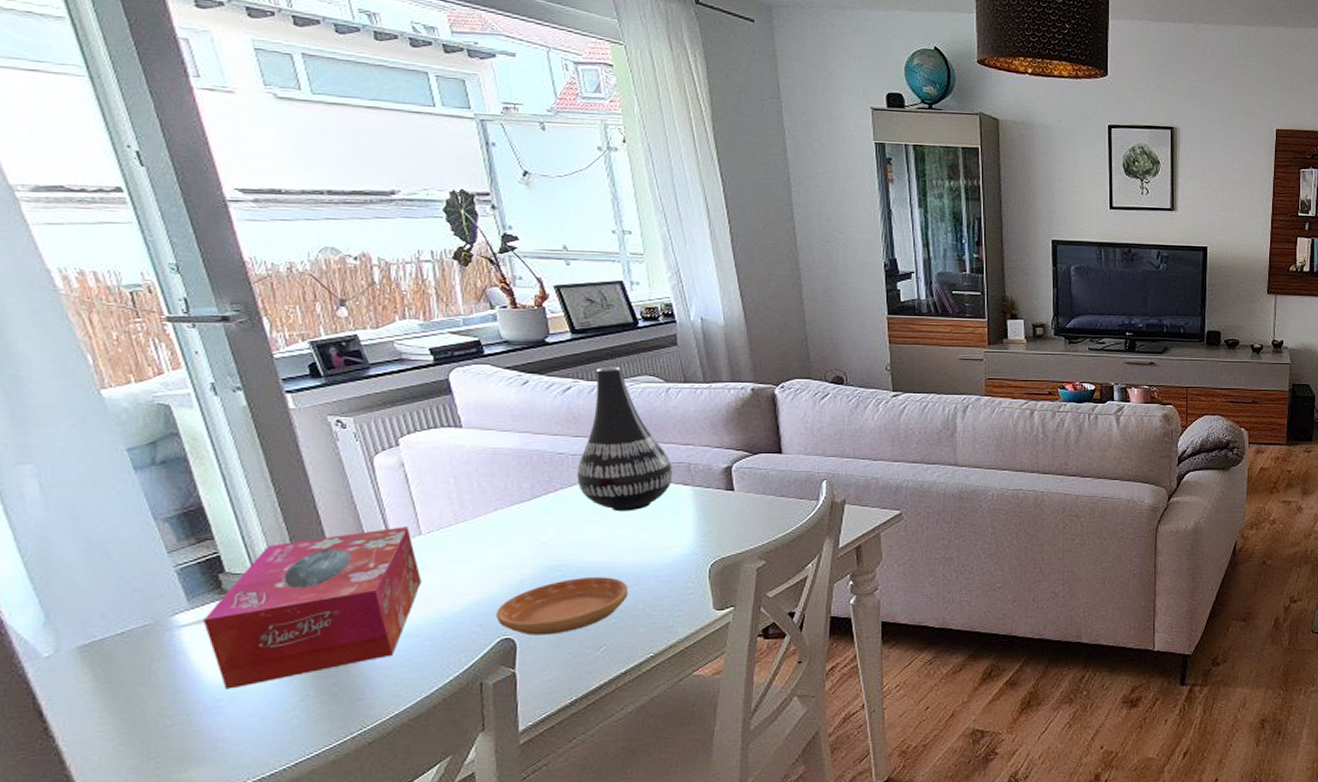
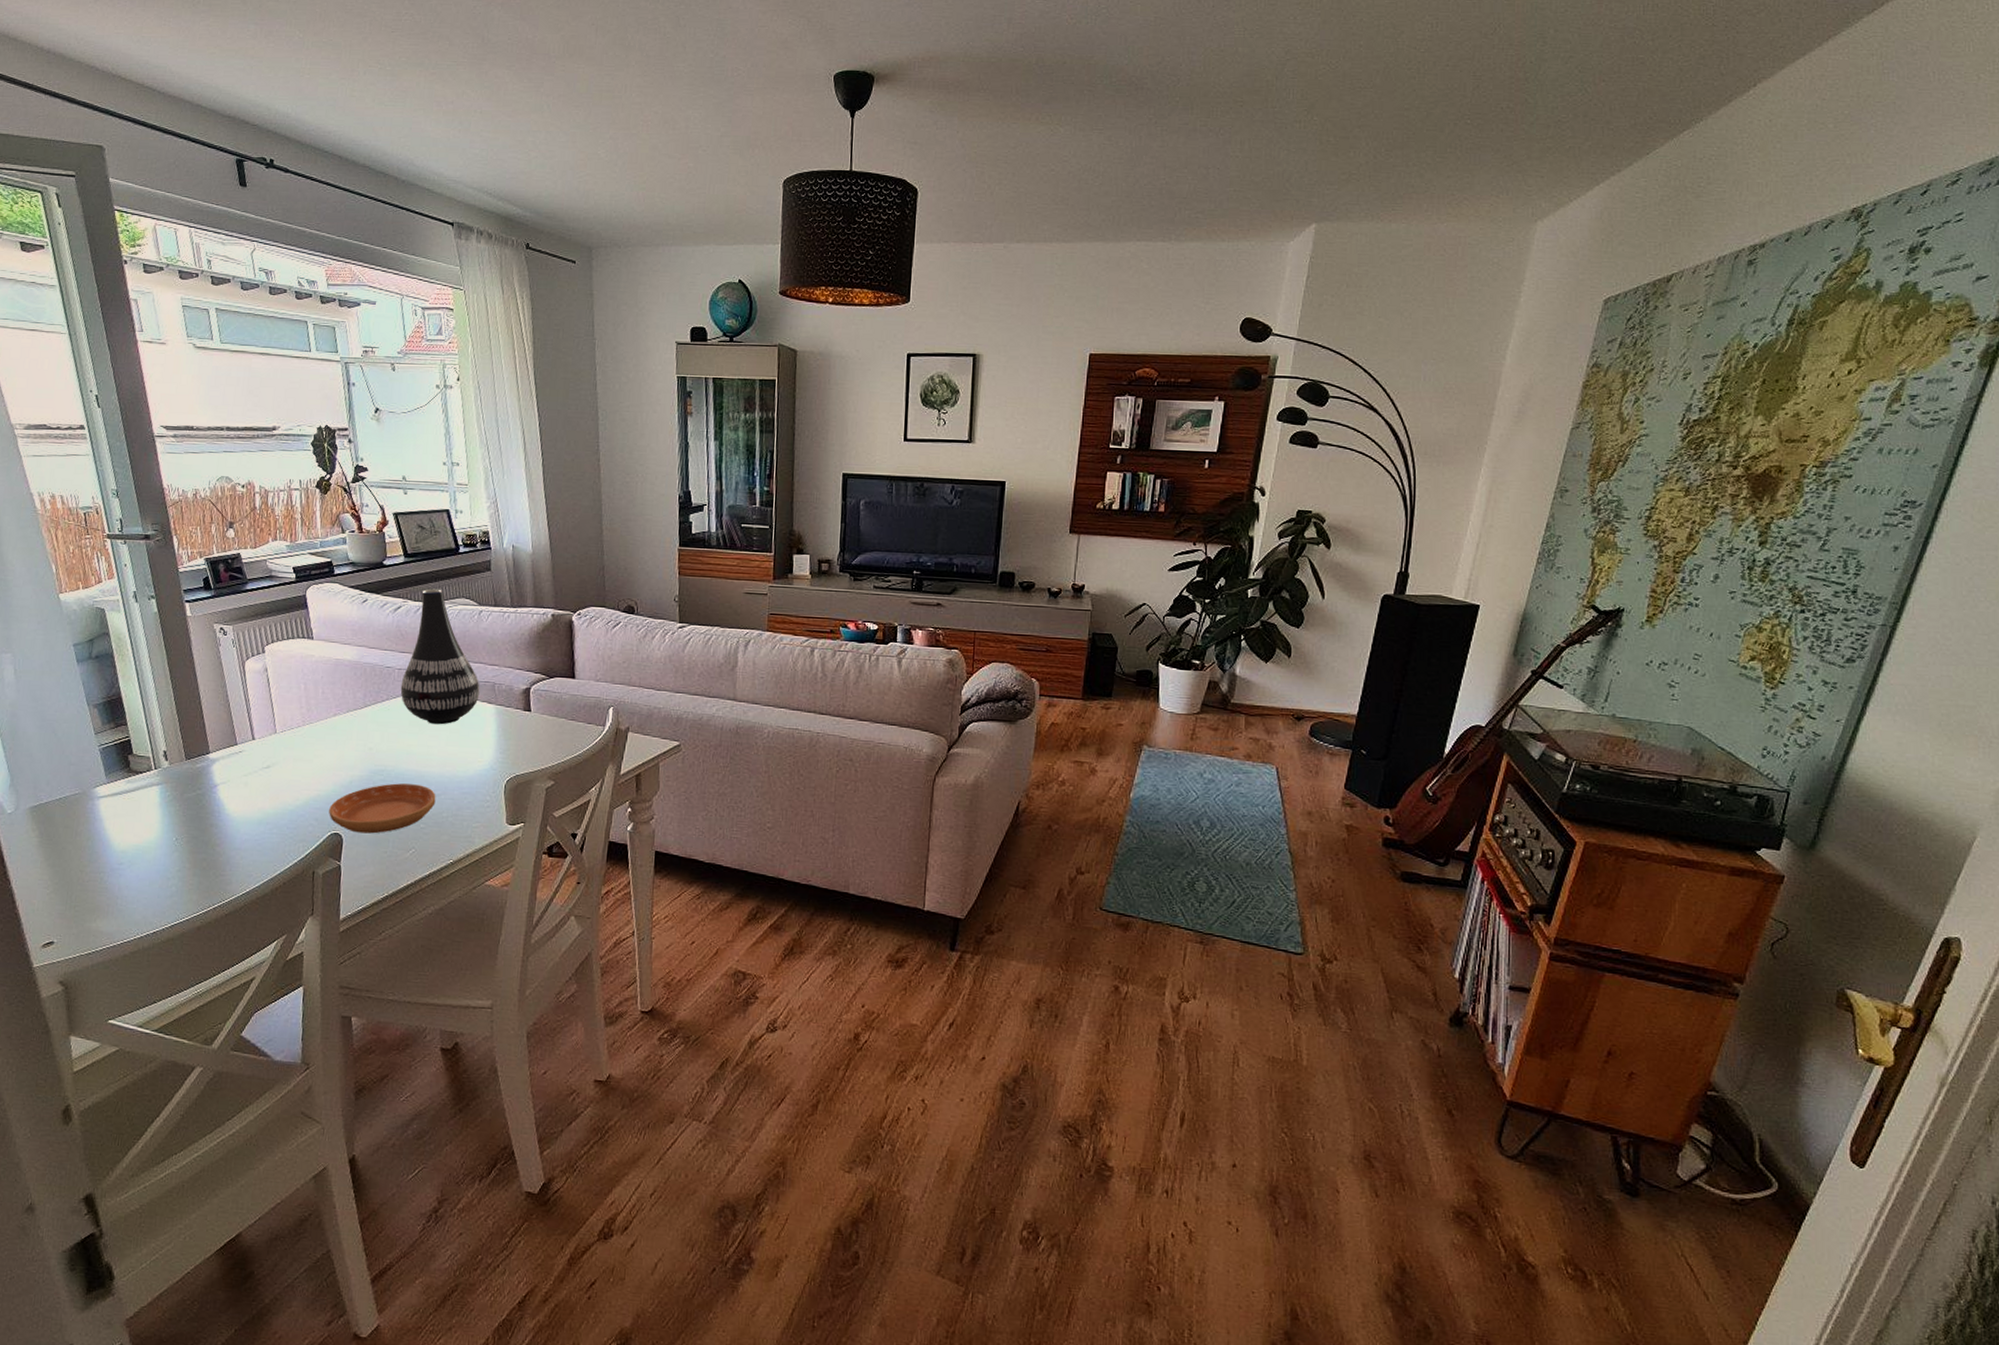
tissue box: present [203,526,421,690] -> none [115,725,274,855]

